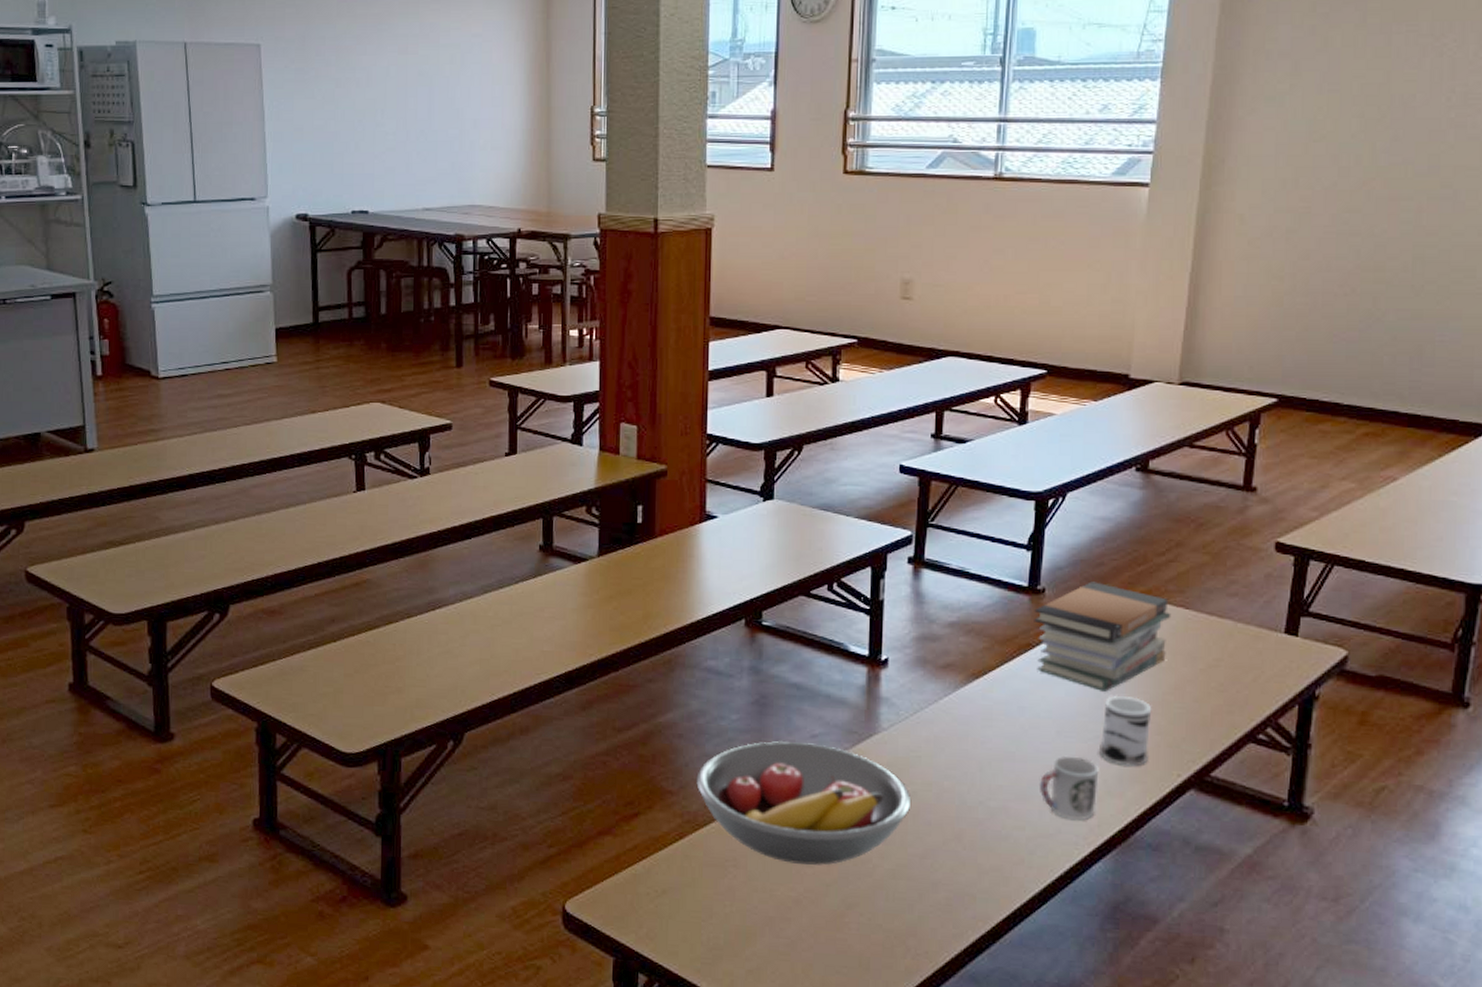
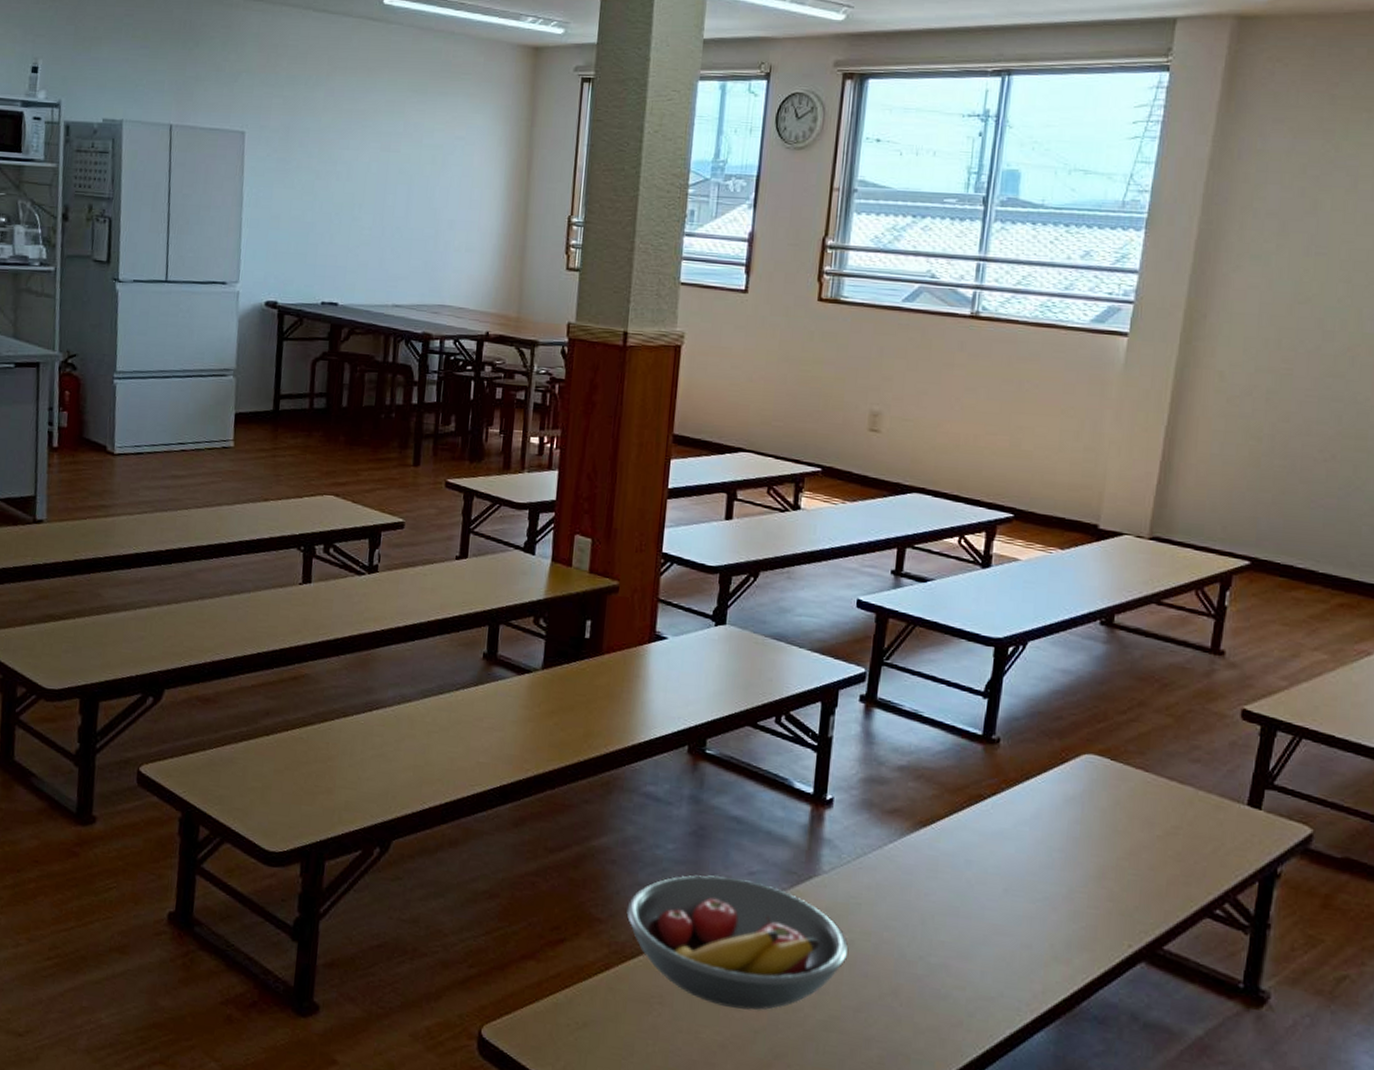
book stack: present [1034,581,1172,691] -> none [986,735,1130,851]
cup: present [1039,755,1099,821] -> none [982,915,1047,985]
mug: present [1098,696,1151,766] -> none [1046,857,1104,933]

